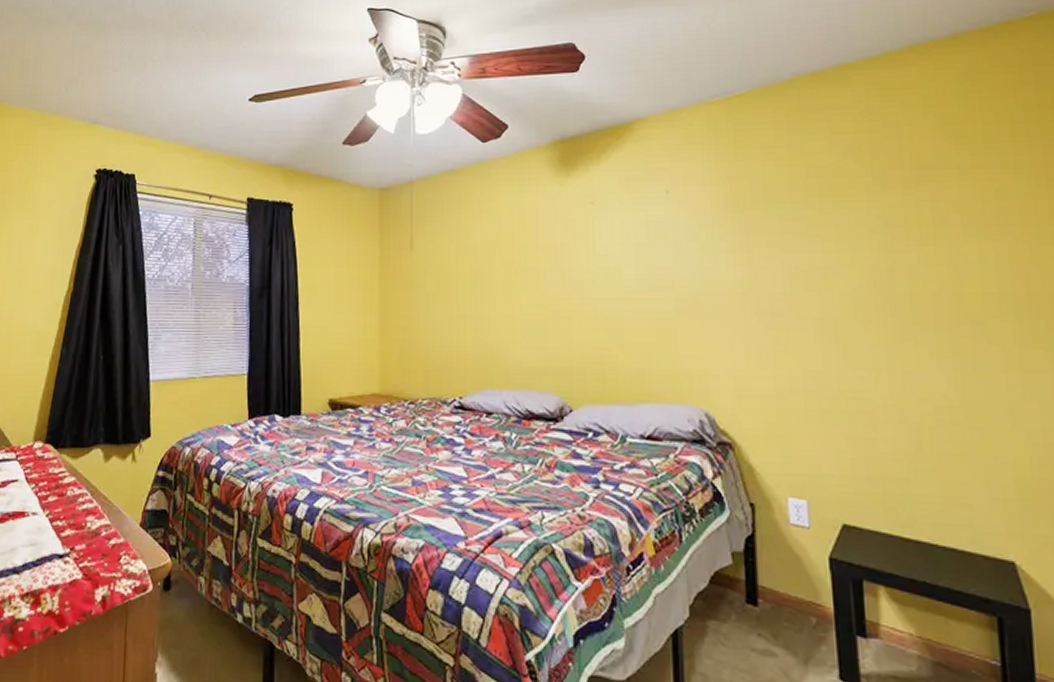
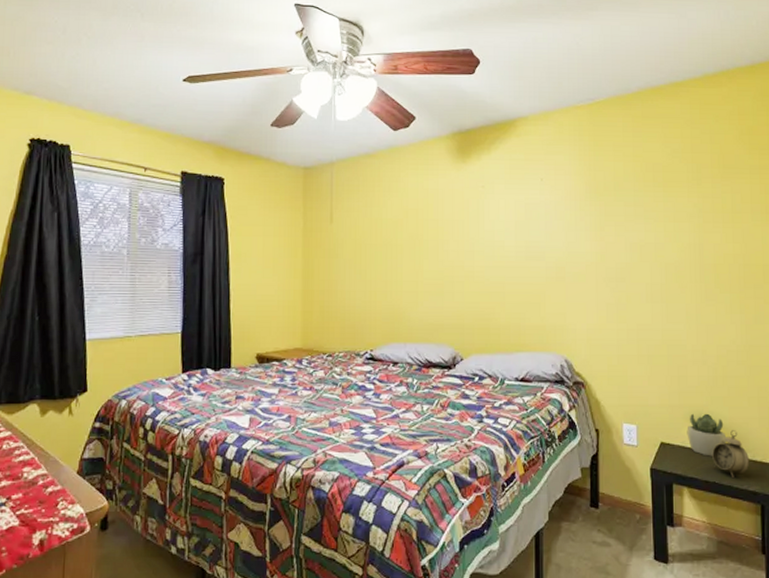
succulent plant: none [879,488,939,547] -> present [687,413,726,456]
alarm clock: none [919,513,978,579] -> present [712,430,750,479]

